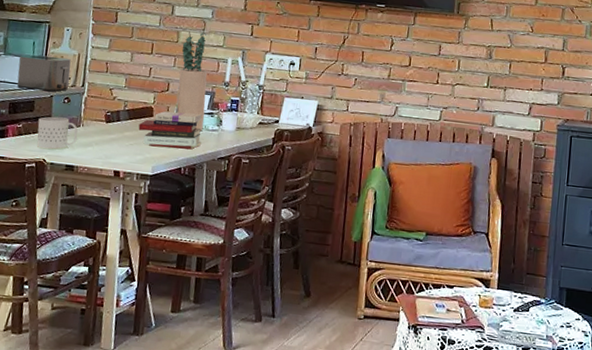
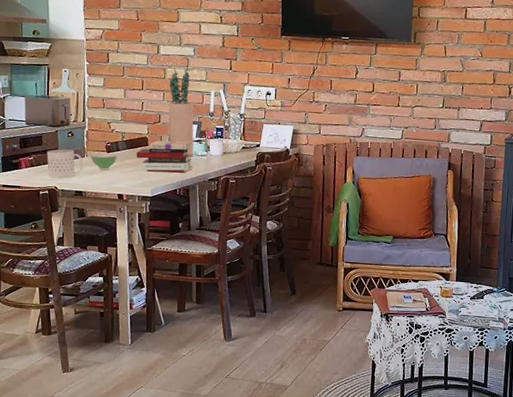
bowl: none [86,123,117,143] -> present [90,153,117,171]

